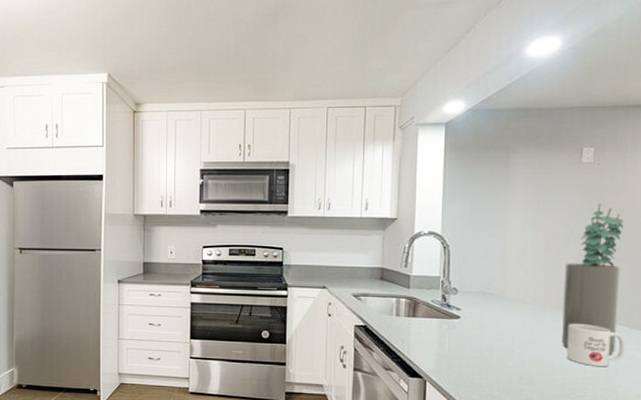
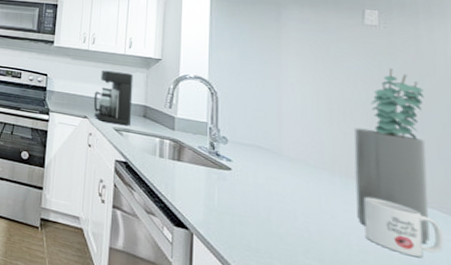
coffee maker: none [331,236,370,290] -> present [93,70,134,126]

